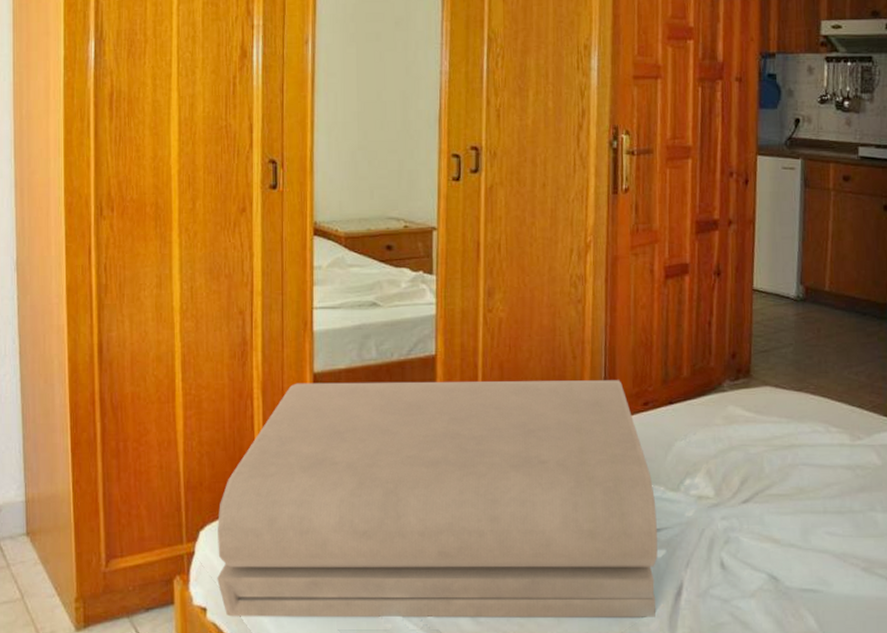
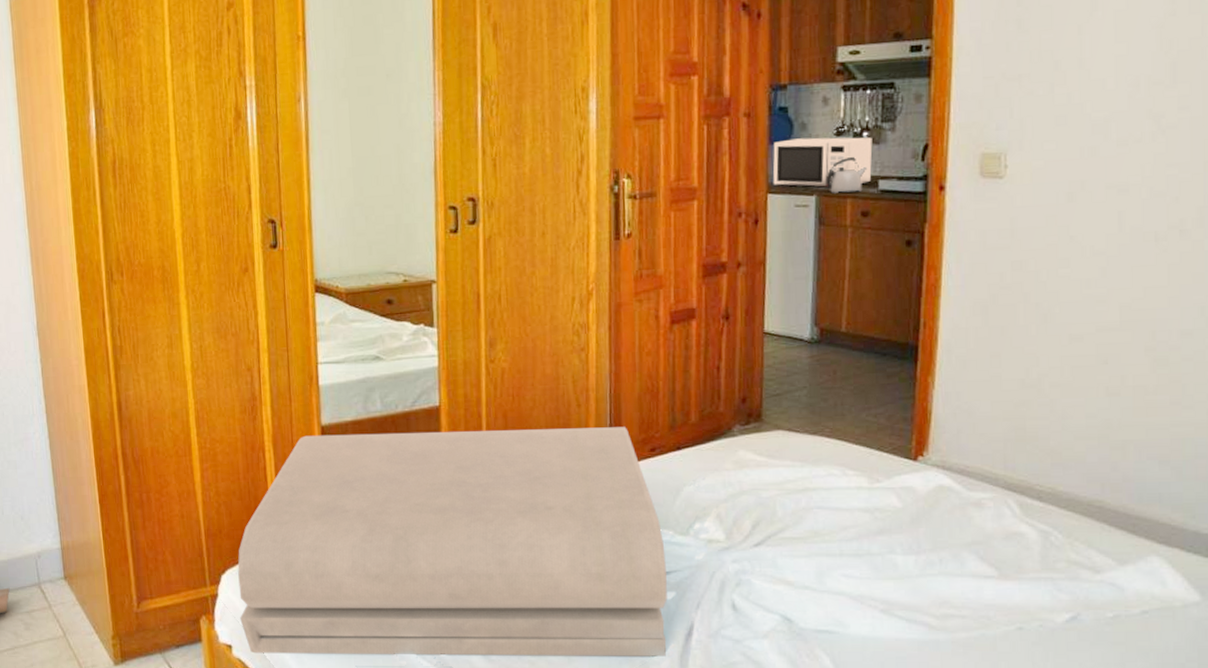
microwave: none [762,104,853,151] -> present [772,137,873,187]
kettle: none [810,124,849,158] -> present [826,157,868,193]

